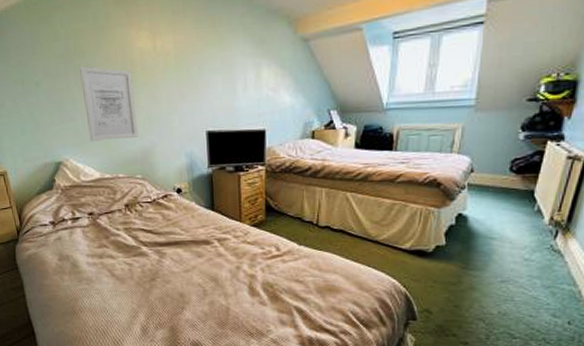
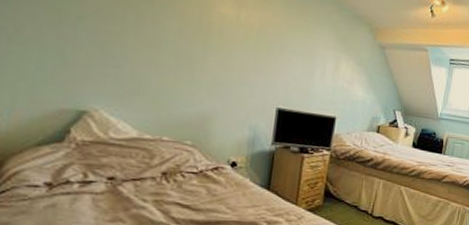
wall art: present [79,66,139,141] -> none [135,13,207,101]

